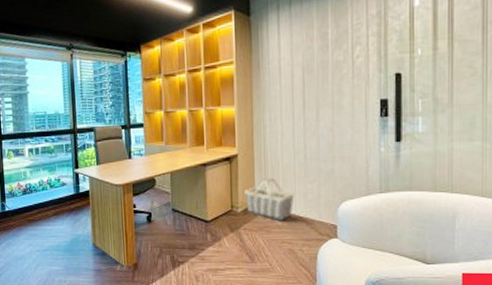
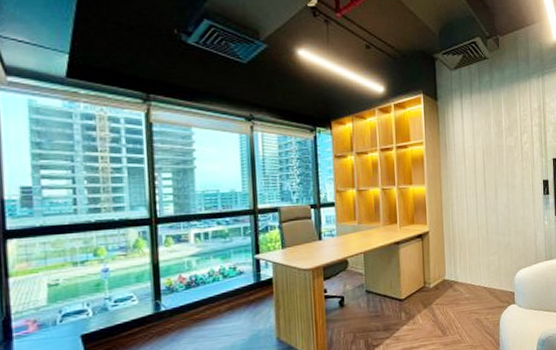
basket: present [244,177,295,221] -> none [436,252,480,293]

